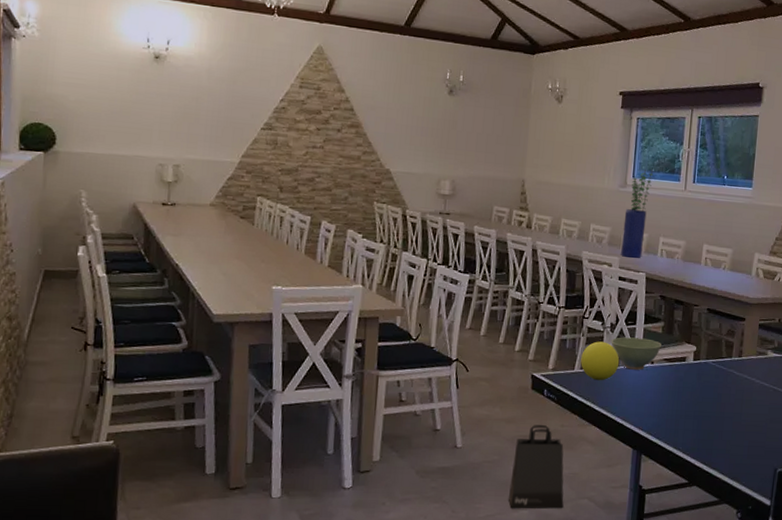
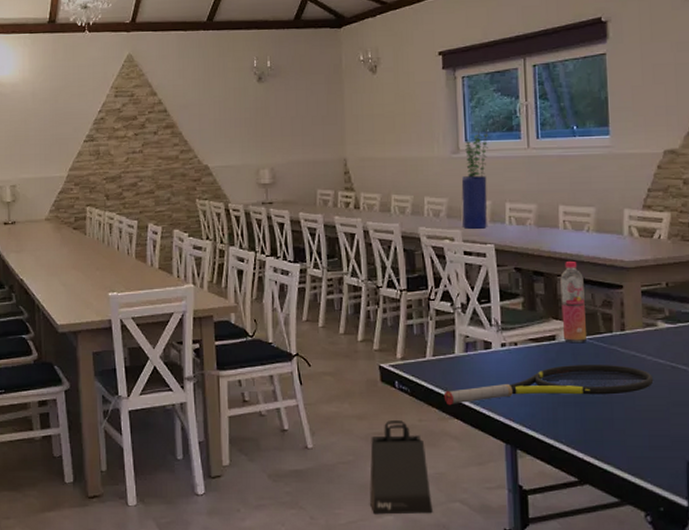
ball: present [581,341,620,381] -> none [432,324,477,368]
tennis racket: none [585,383,759,414] -> present [443,364,654,406]
bowl: present [611,337,662,370] -> none [464,317,524,353]
beverage bottle: none [692,294,715,366] -> present [560,262,586,343]

